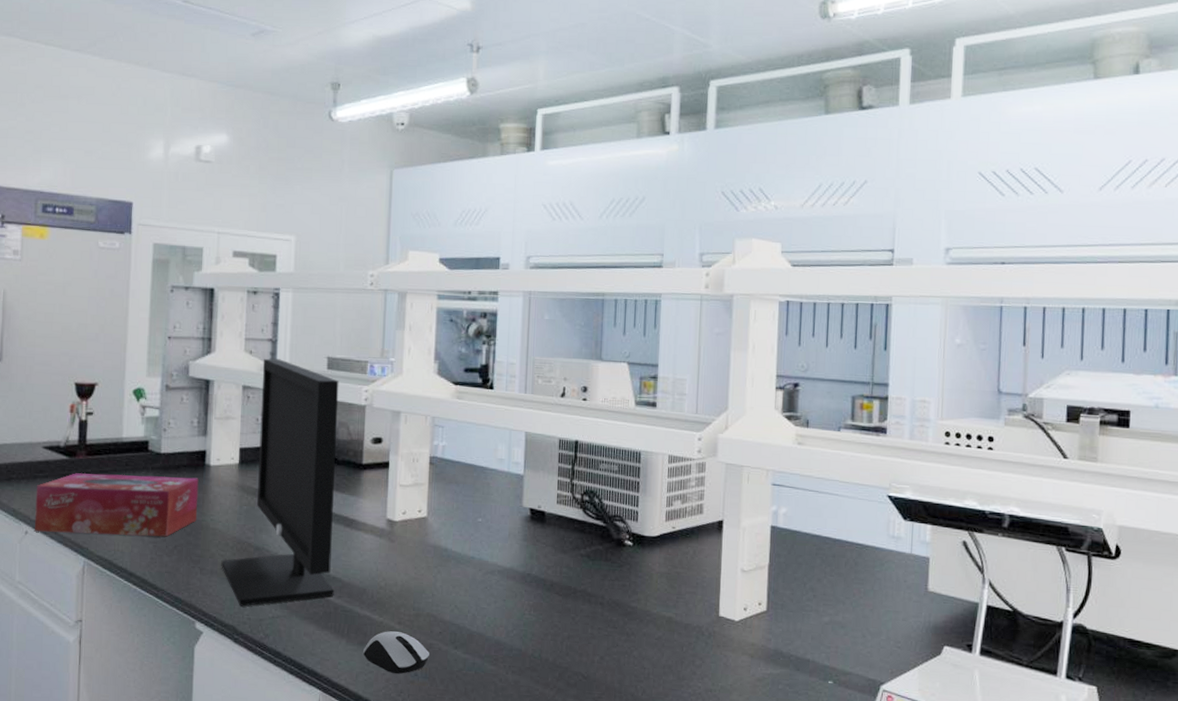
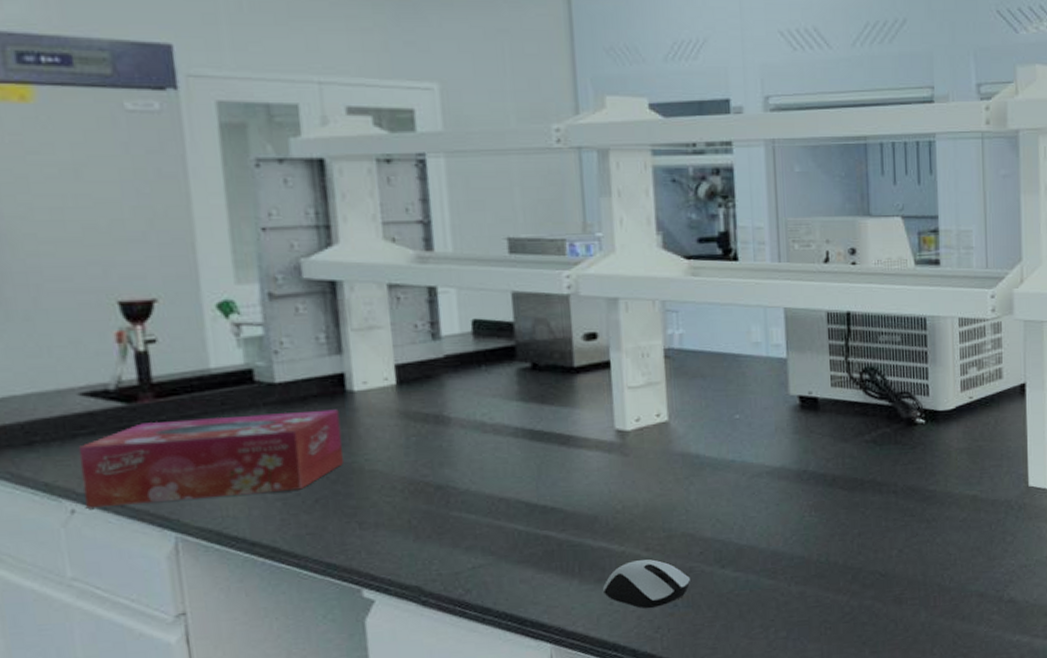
monitor: present [221,358,339,607] -> none [388,245,555,561]

